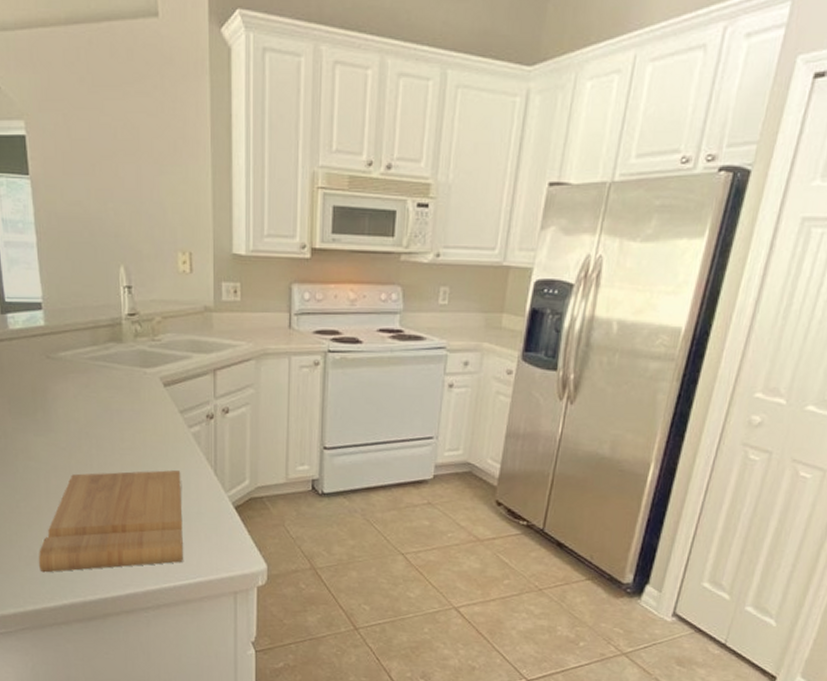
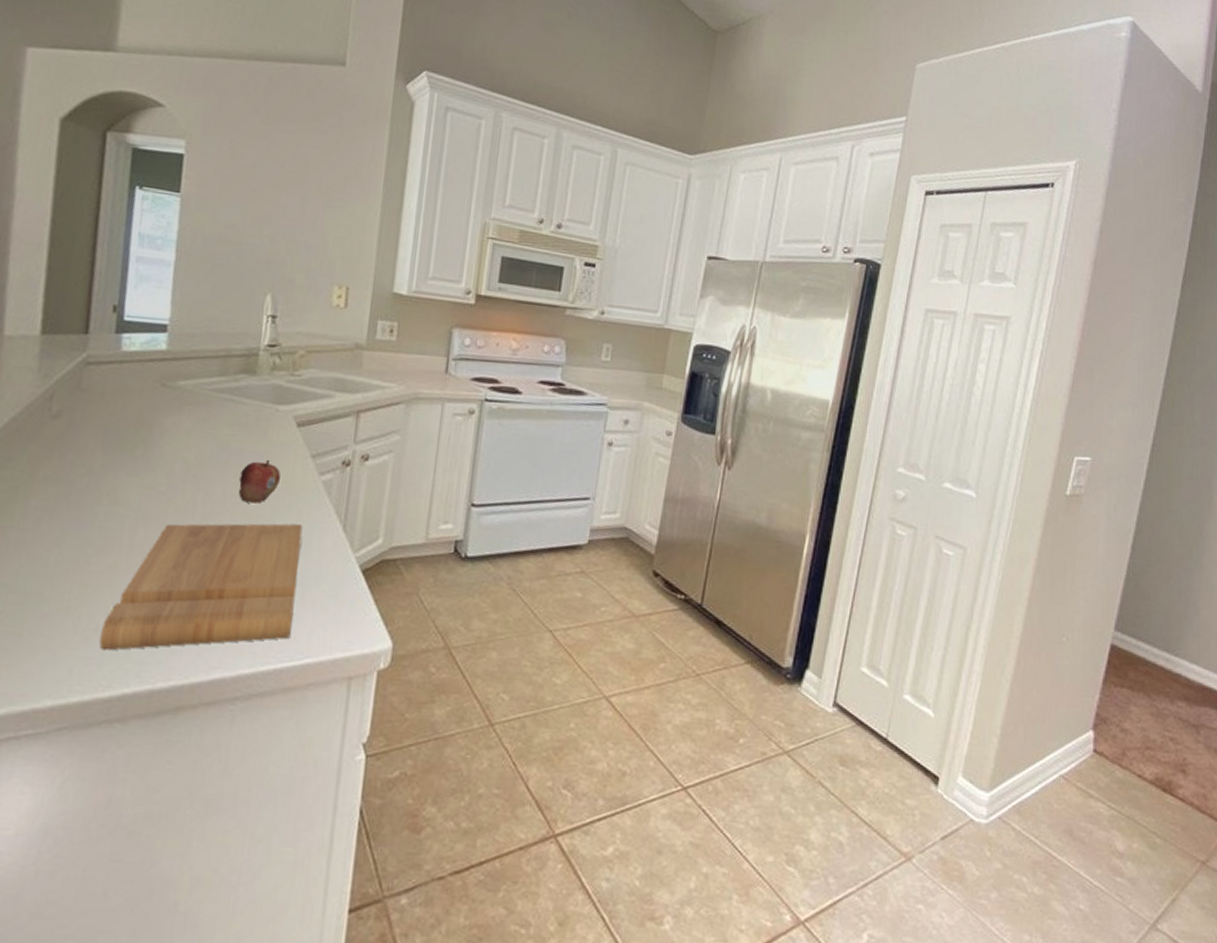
fruit: none [123,417,156,454] -> present [238,460,281,504]

